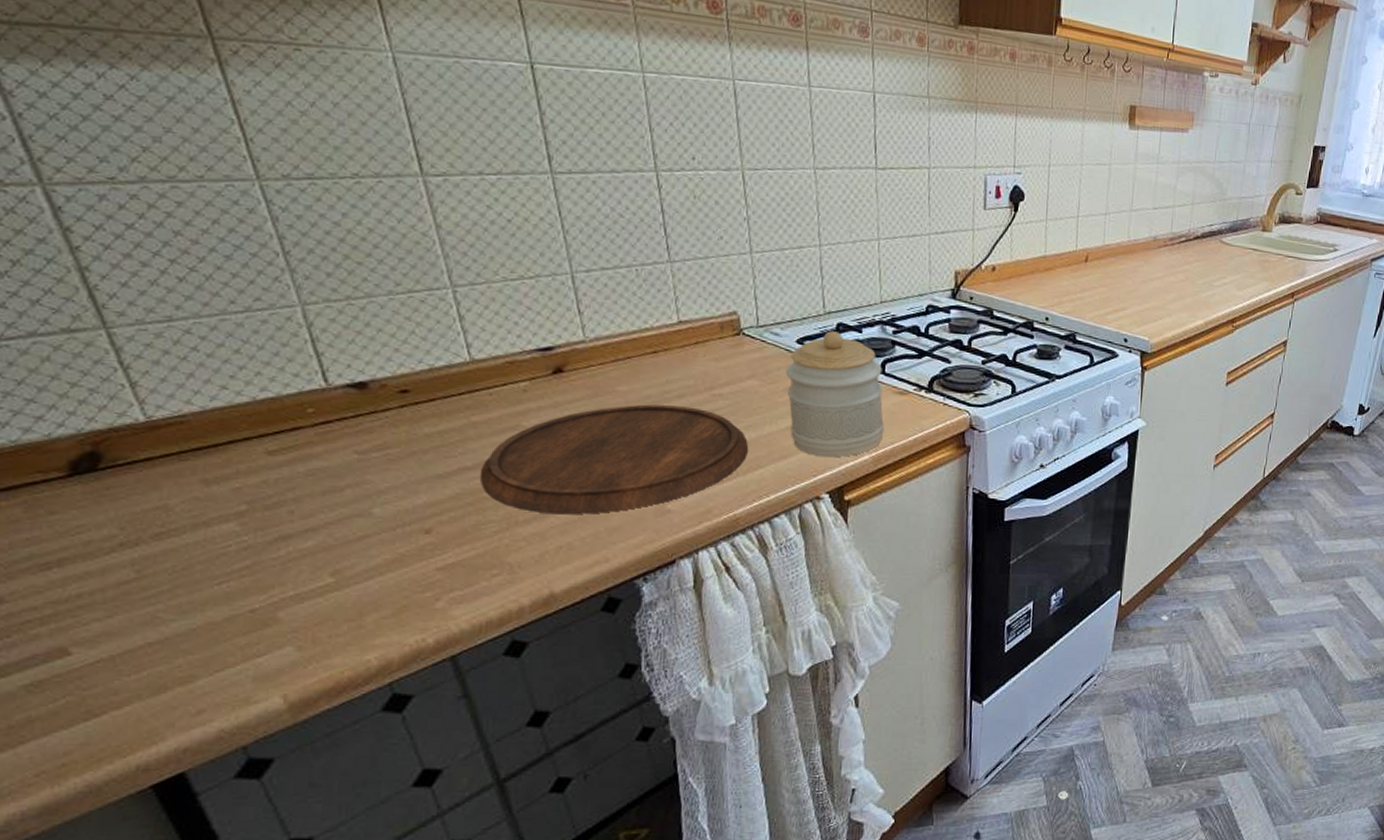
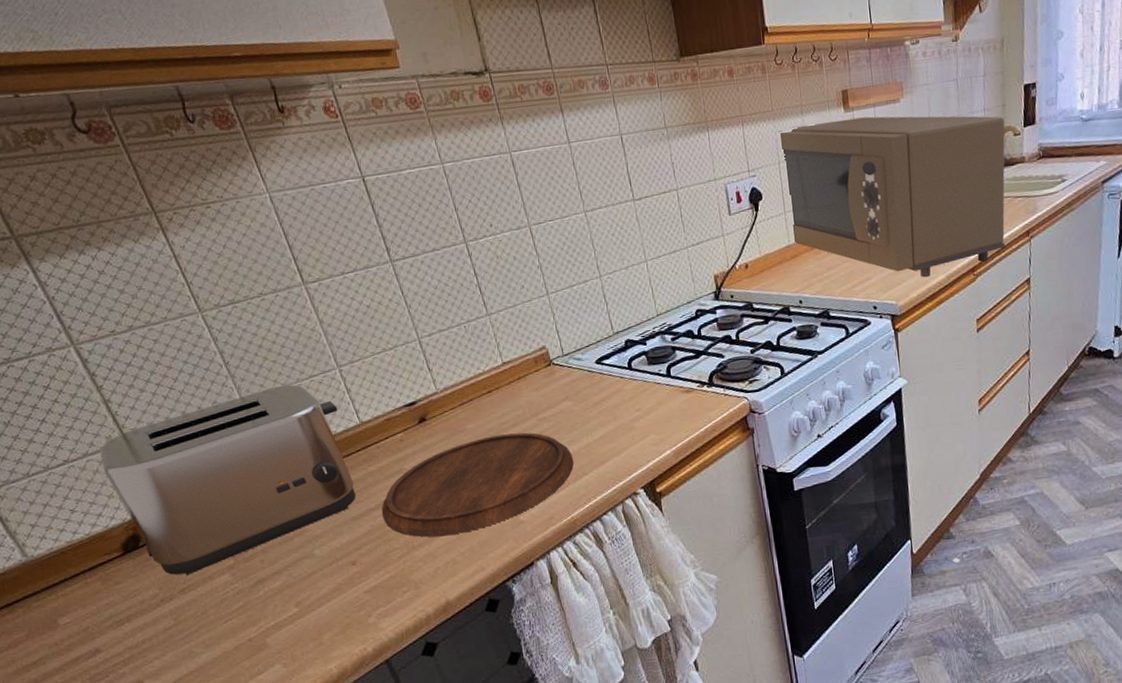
toaster: none [57,295,448,517] -> present [100,384,356,576]
jar: present [785,331,885,458] -> none [591,347,679,458]
microwave: none [1050,130,1289,320] -> present [778,116,1006,278]

